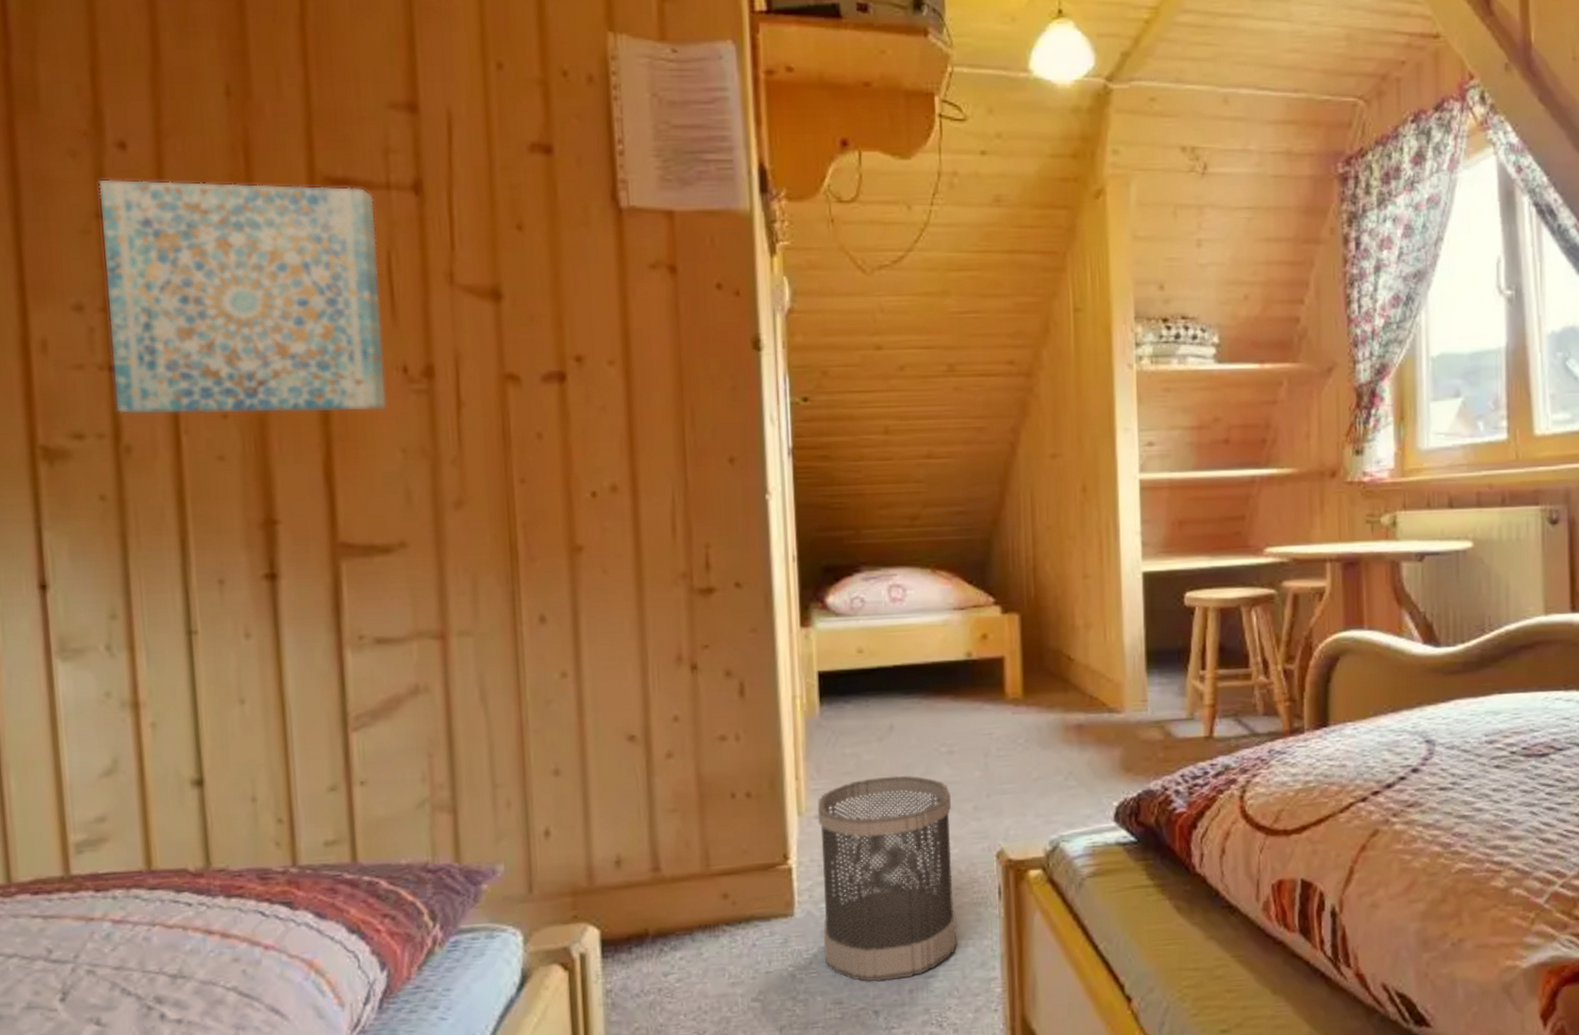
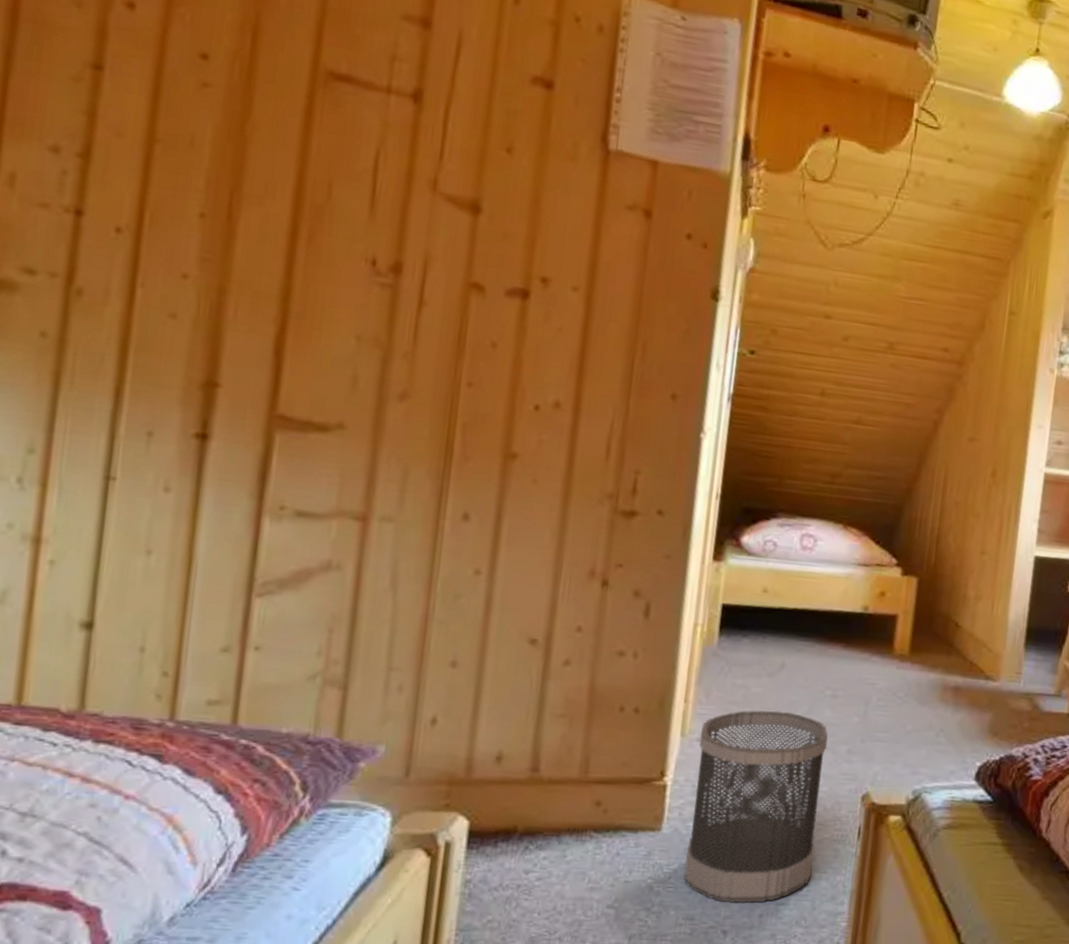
wall art: present [98,179,386,415] -> none [75,33,373,297]

